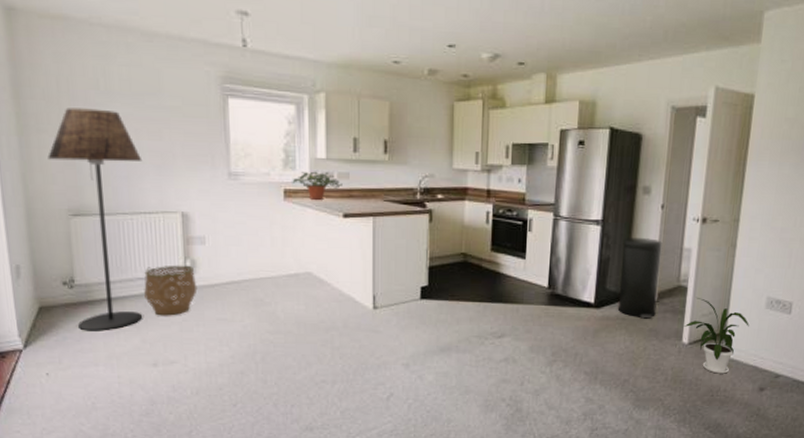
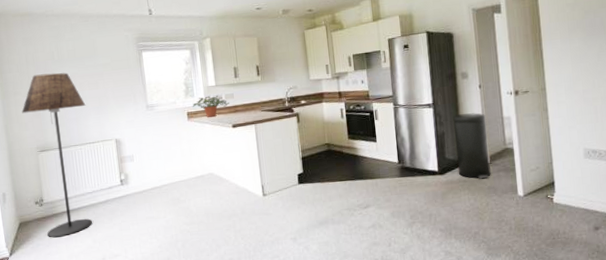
basket: present [144,265,198,316] -> none [92,178,131,220]
house plant: present [684,297,749,374] -> none [517,155,573,219]

